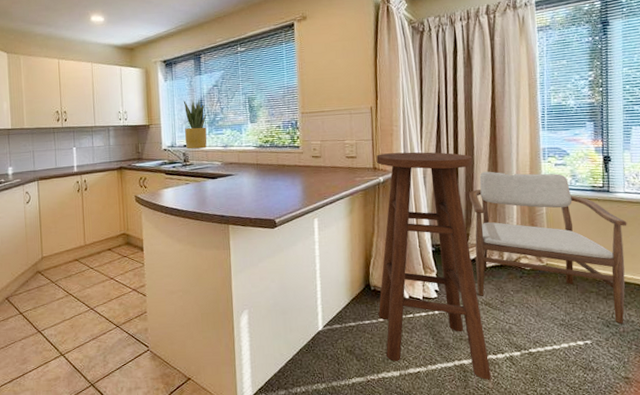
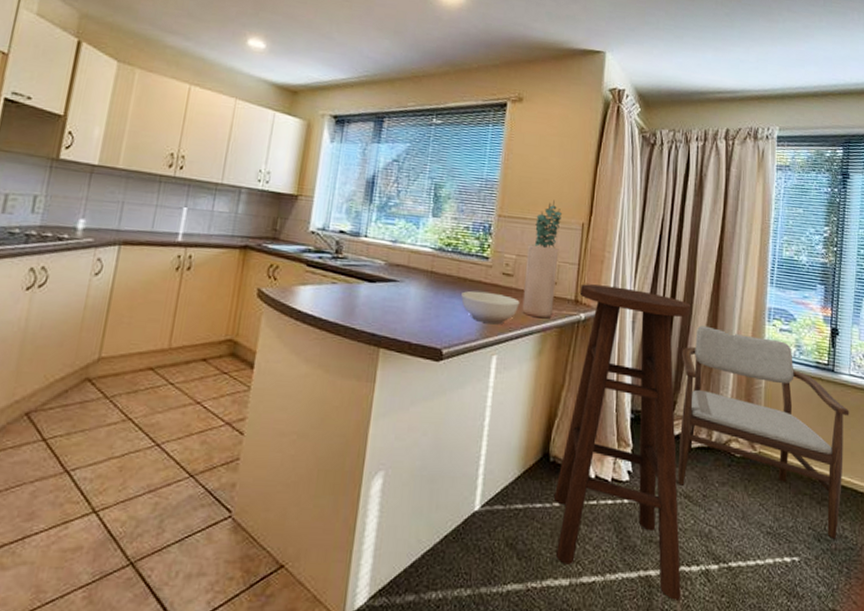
planter: present [183,98,208,149] -> none [342,171,379,240]
bowl: none [283,172,329,196] -> present [461,290,520,325]
vase: none [329,93,357,186] -> present [522,200,562,319]

